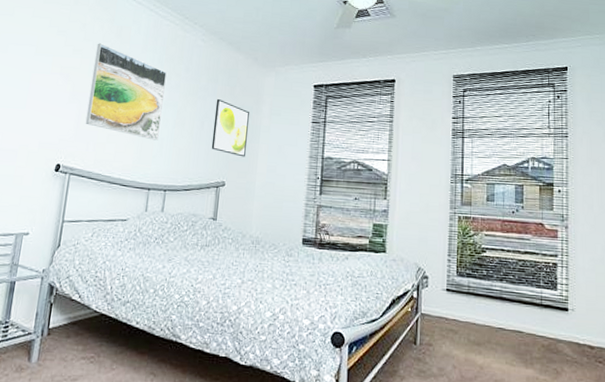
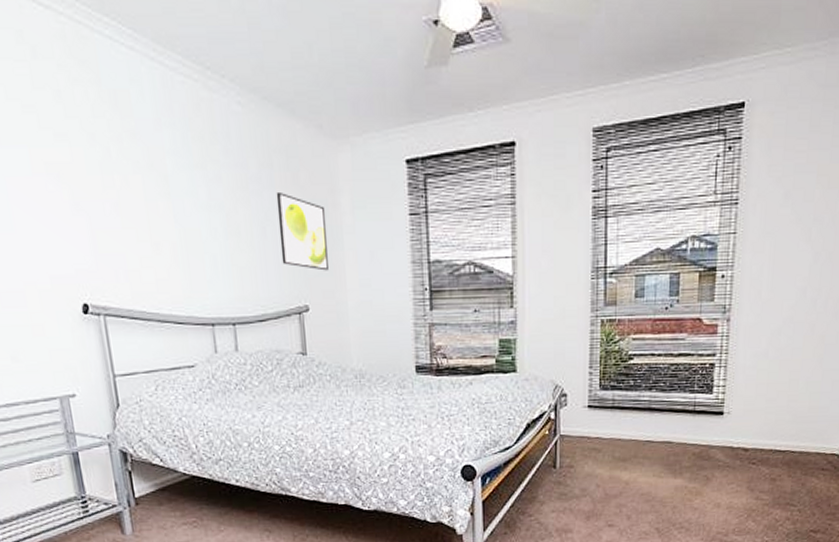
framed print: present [85,43,167,141] -> none [86,120,209,259]

